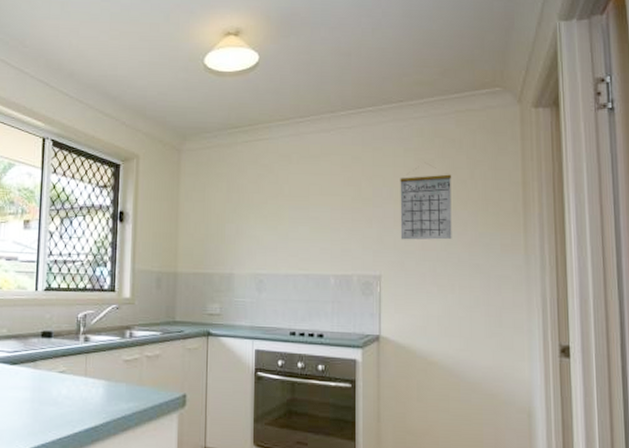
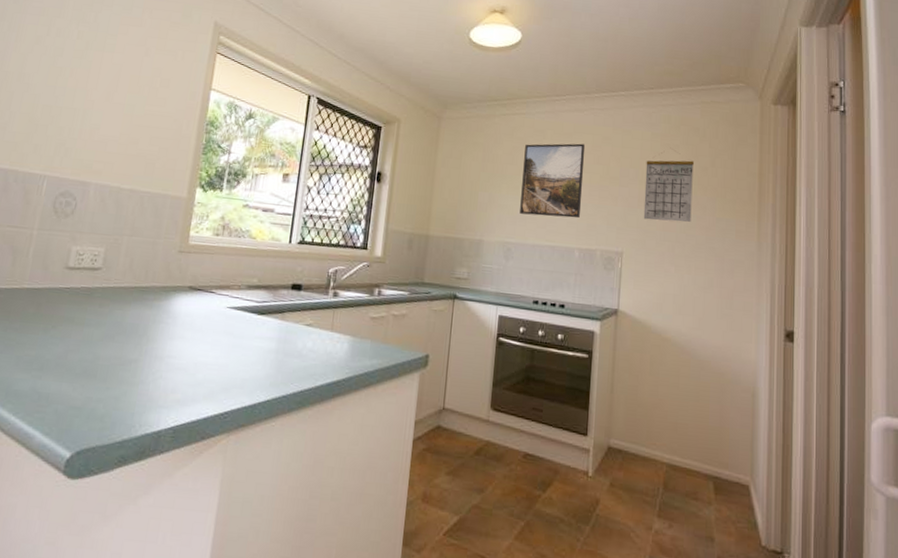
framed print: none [270,165,334,244] -> present [520,143,586,219]

